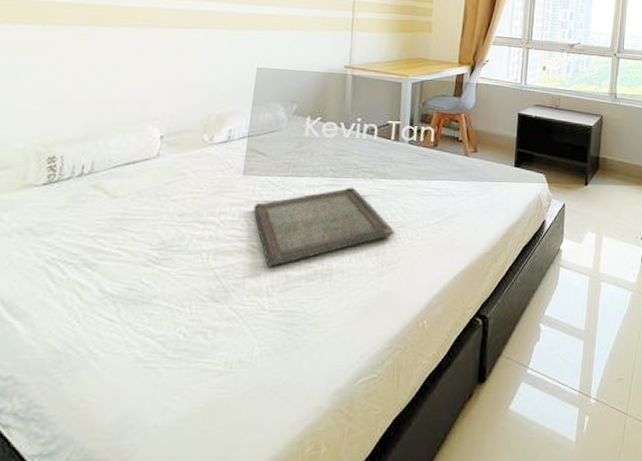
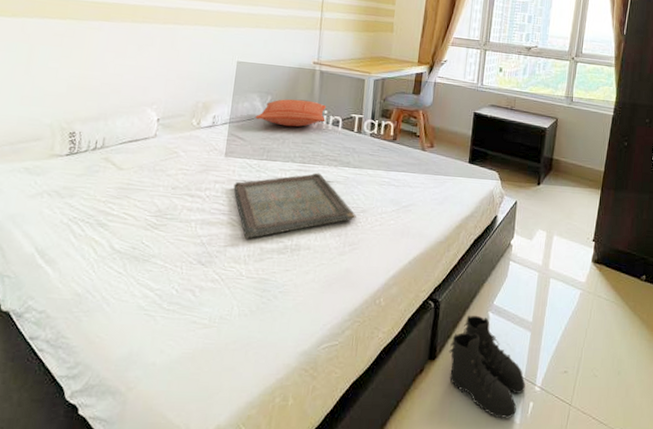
pillow: none [279,107,361,138] -> present [255,99,327,127]
boots: none [499,328,580,439] -> present [448,315,526,419]

